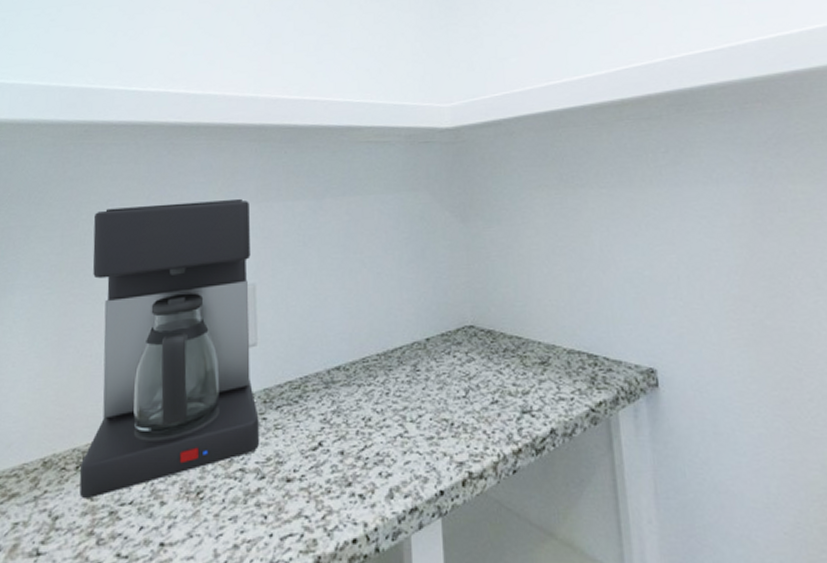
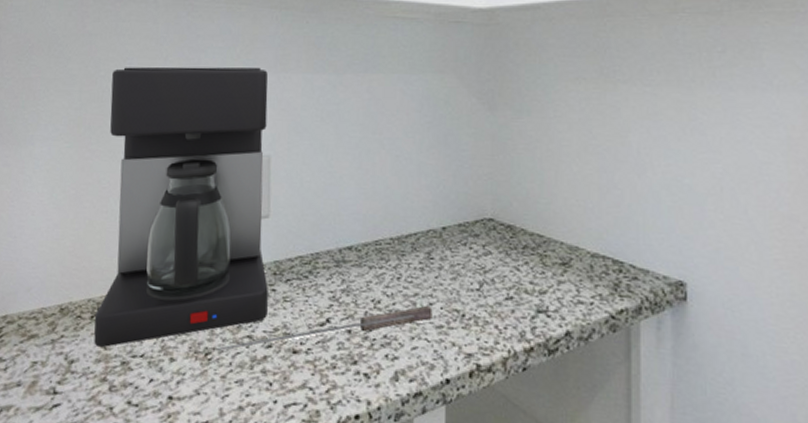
kitchen knife: none [205,417,423,489] -> present [213,305,433,351]

